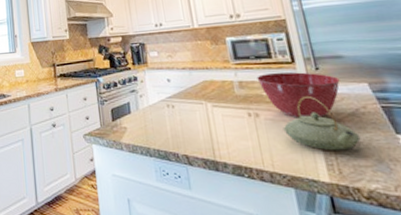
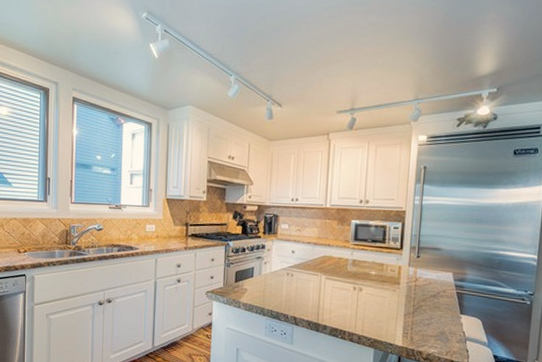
mixing bowl: present [256,72,340,118] -> none [368,255,433,296]
teapot: present [282,95,361,151] -> none [378,277,434,323]

